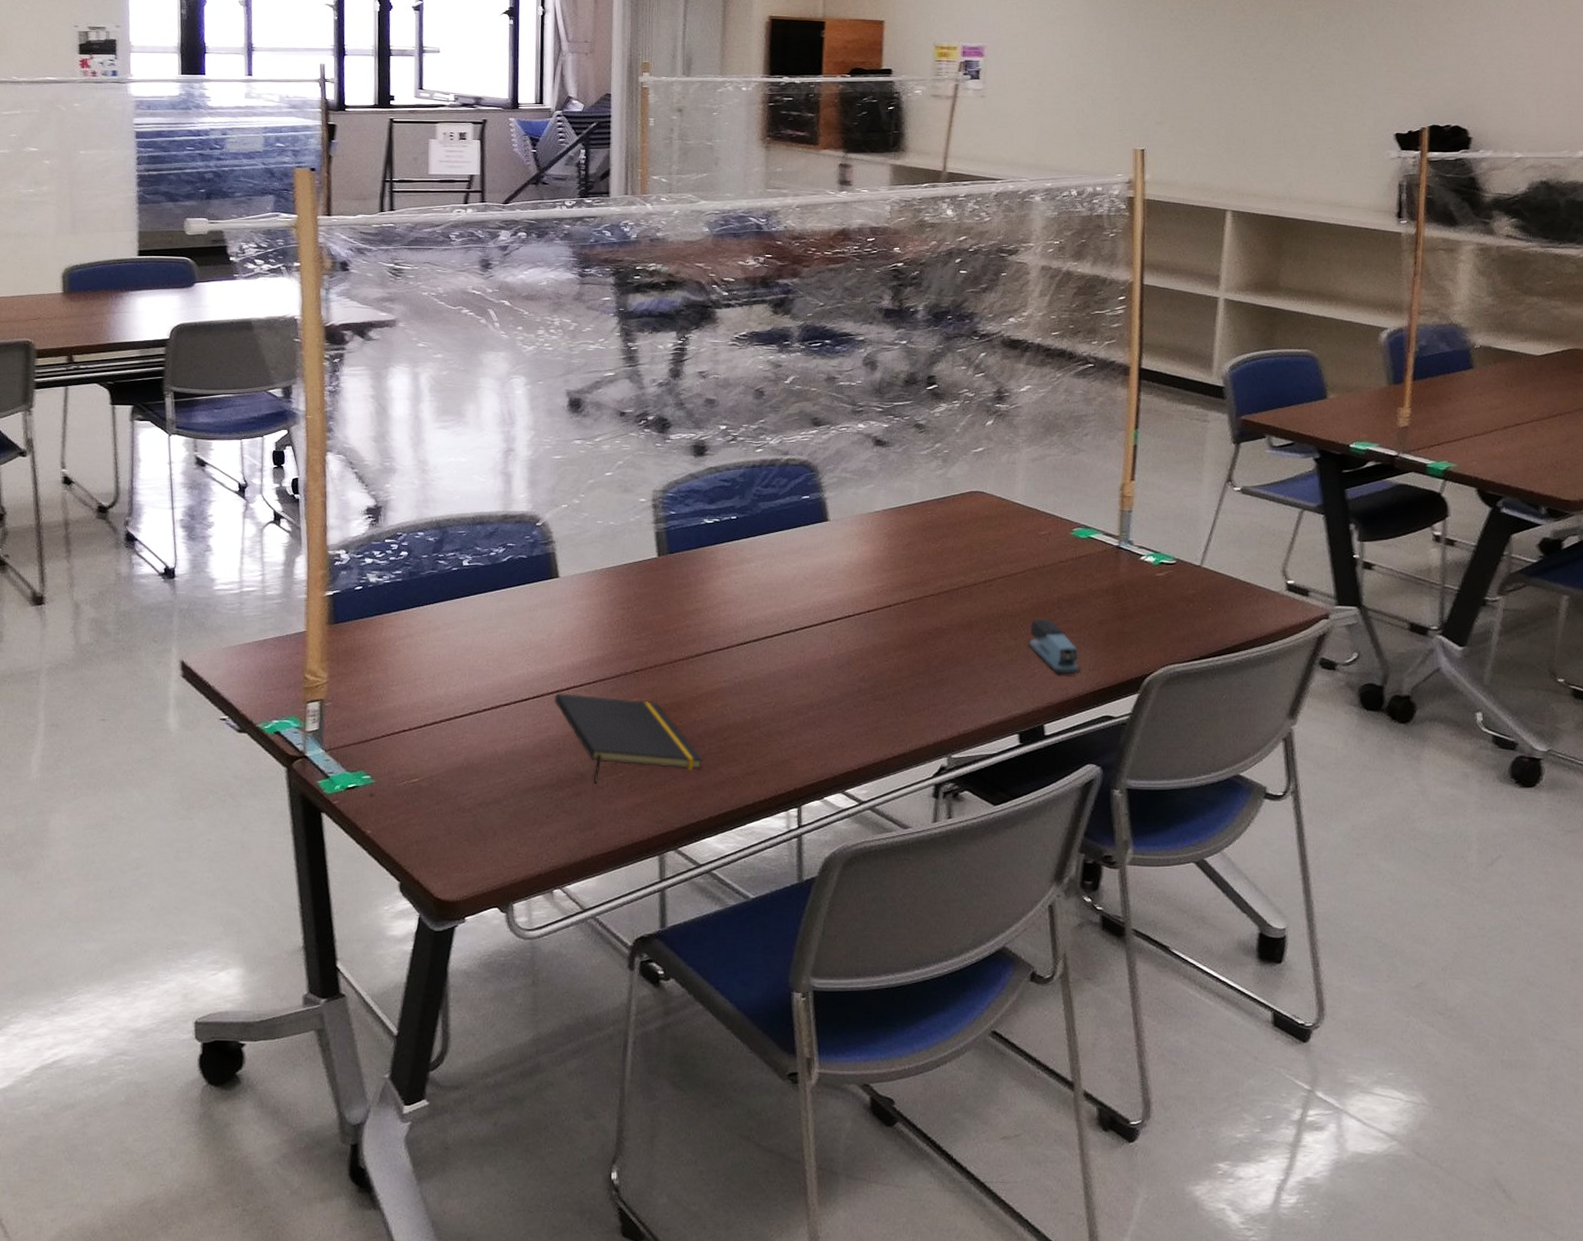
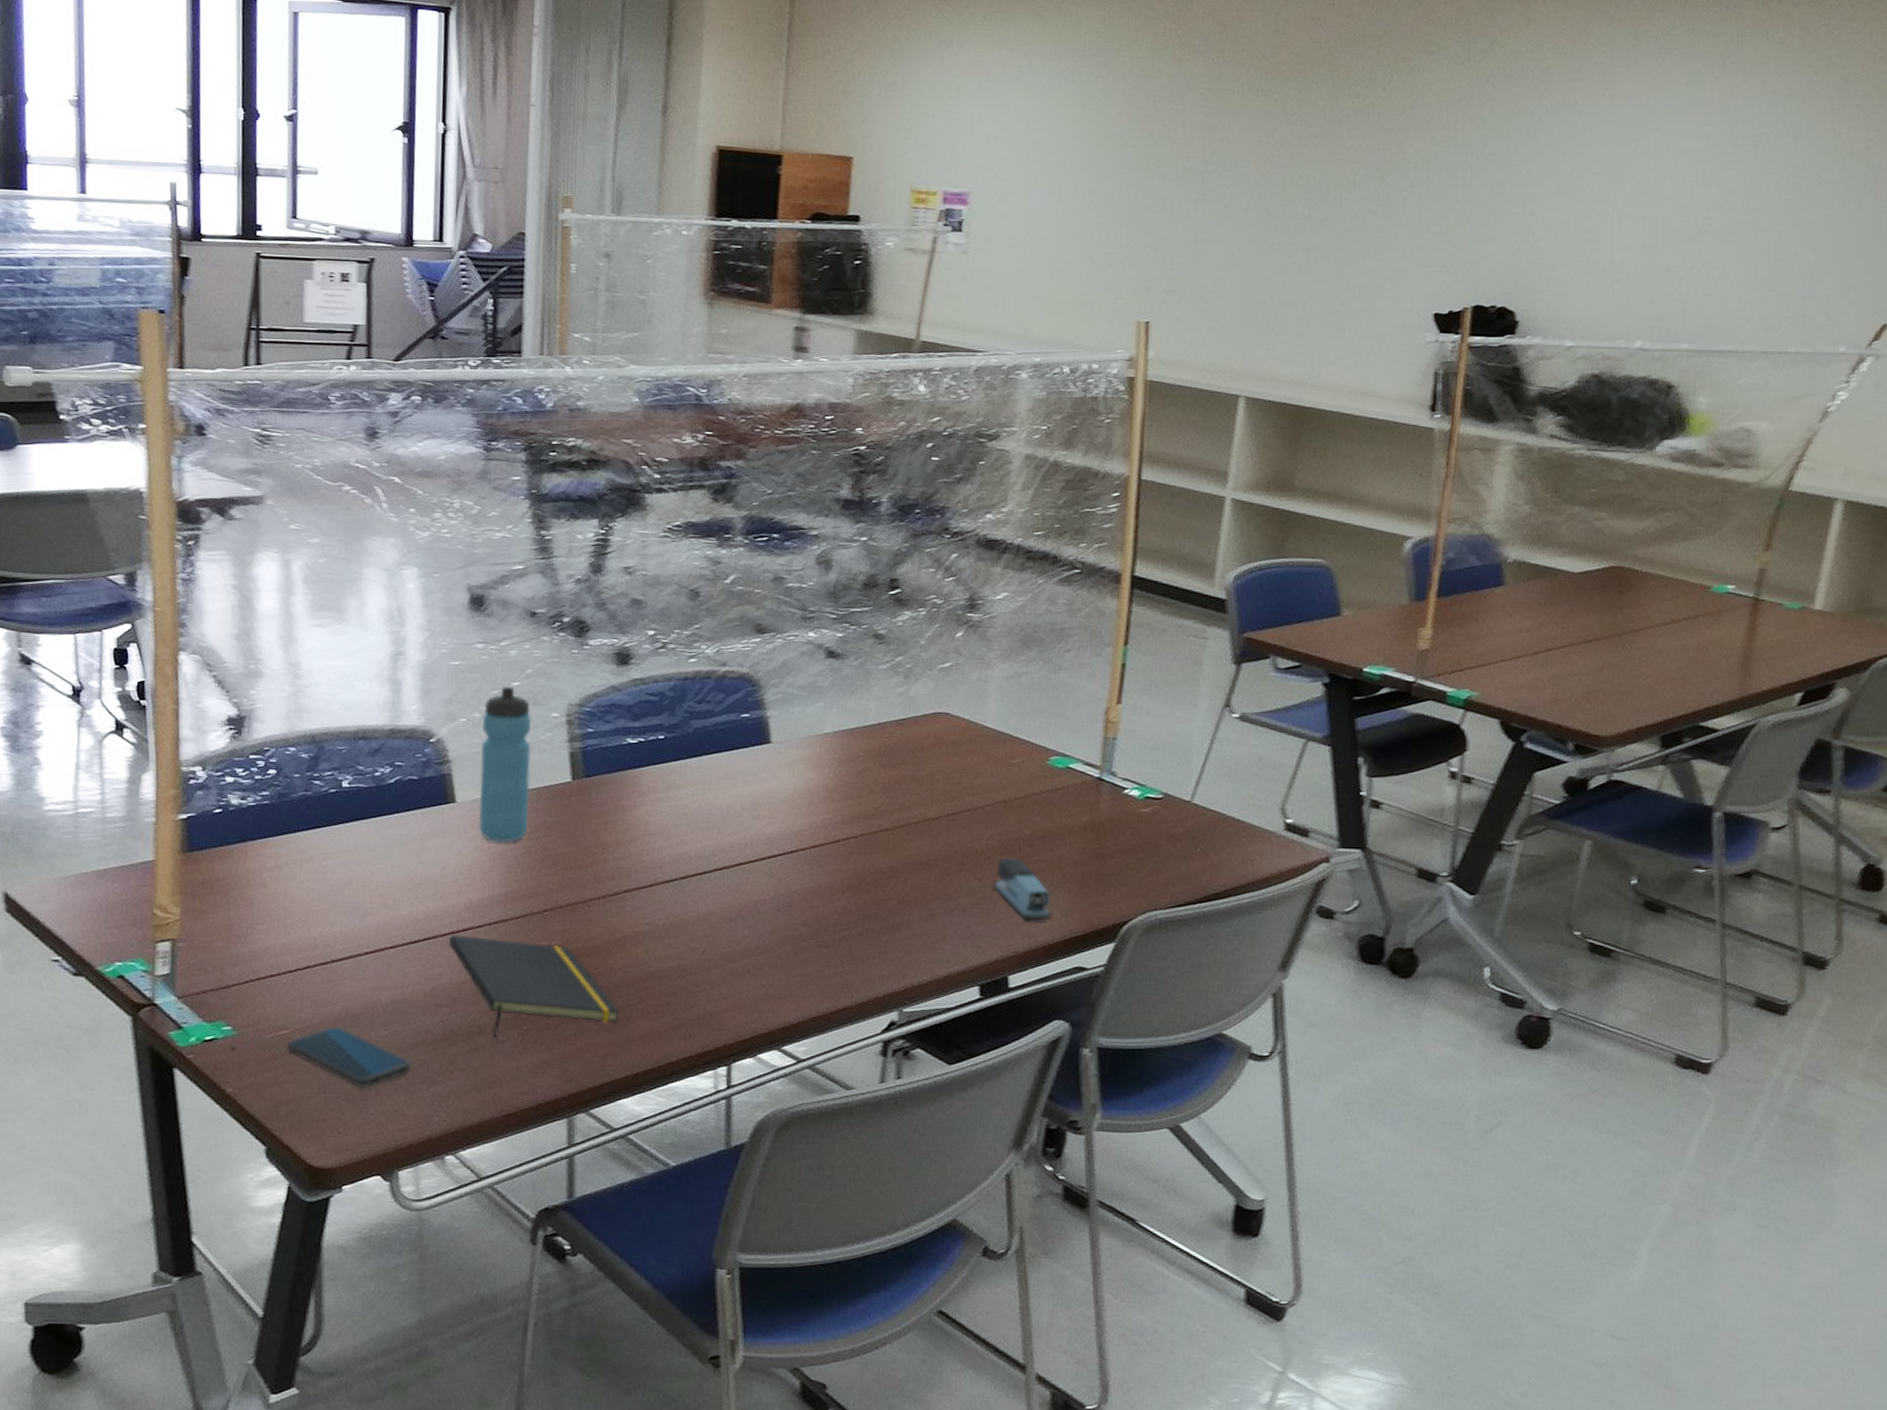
smartphone: none [417,774,523,829] -> present [286,1026,411,1087]
water bottle: none [578,476,623,612] -> present [478,686,532,843]

